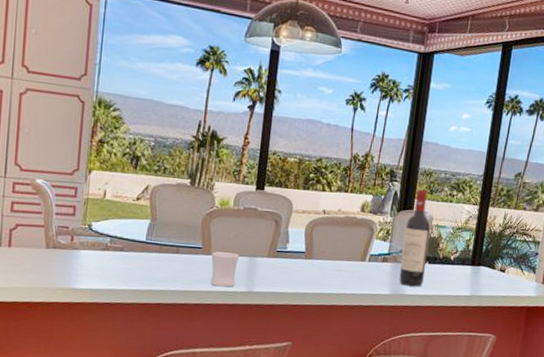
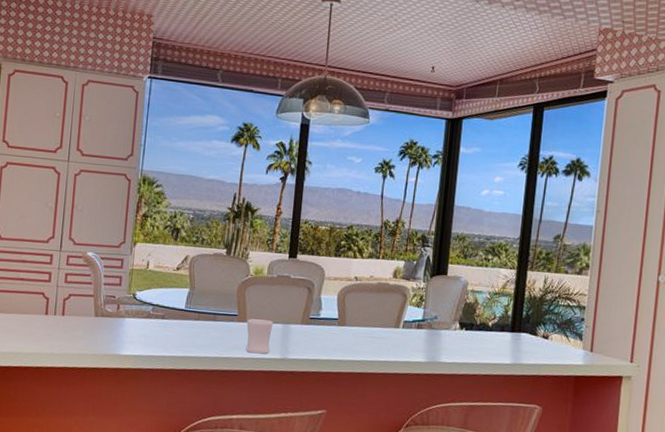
wine bottle: present [399,189,431,287] -> none [435,254,466,355]

